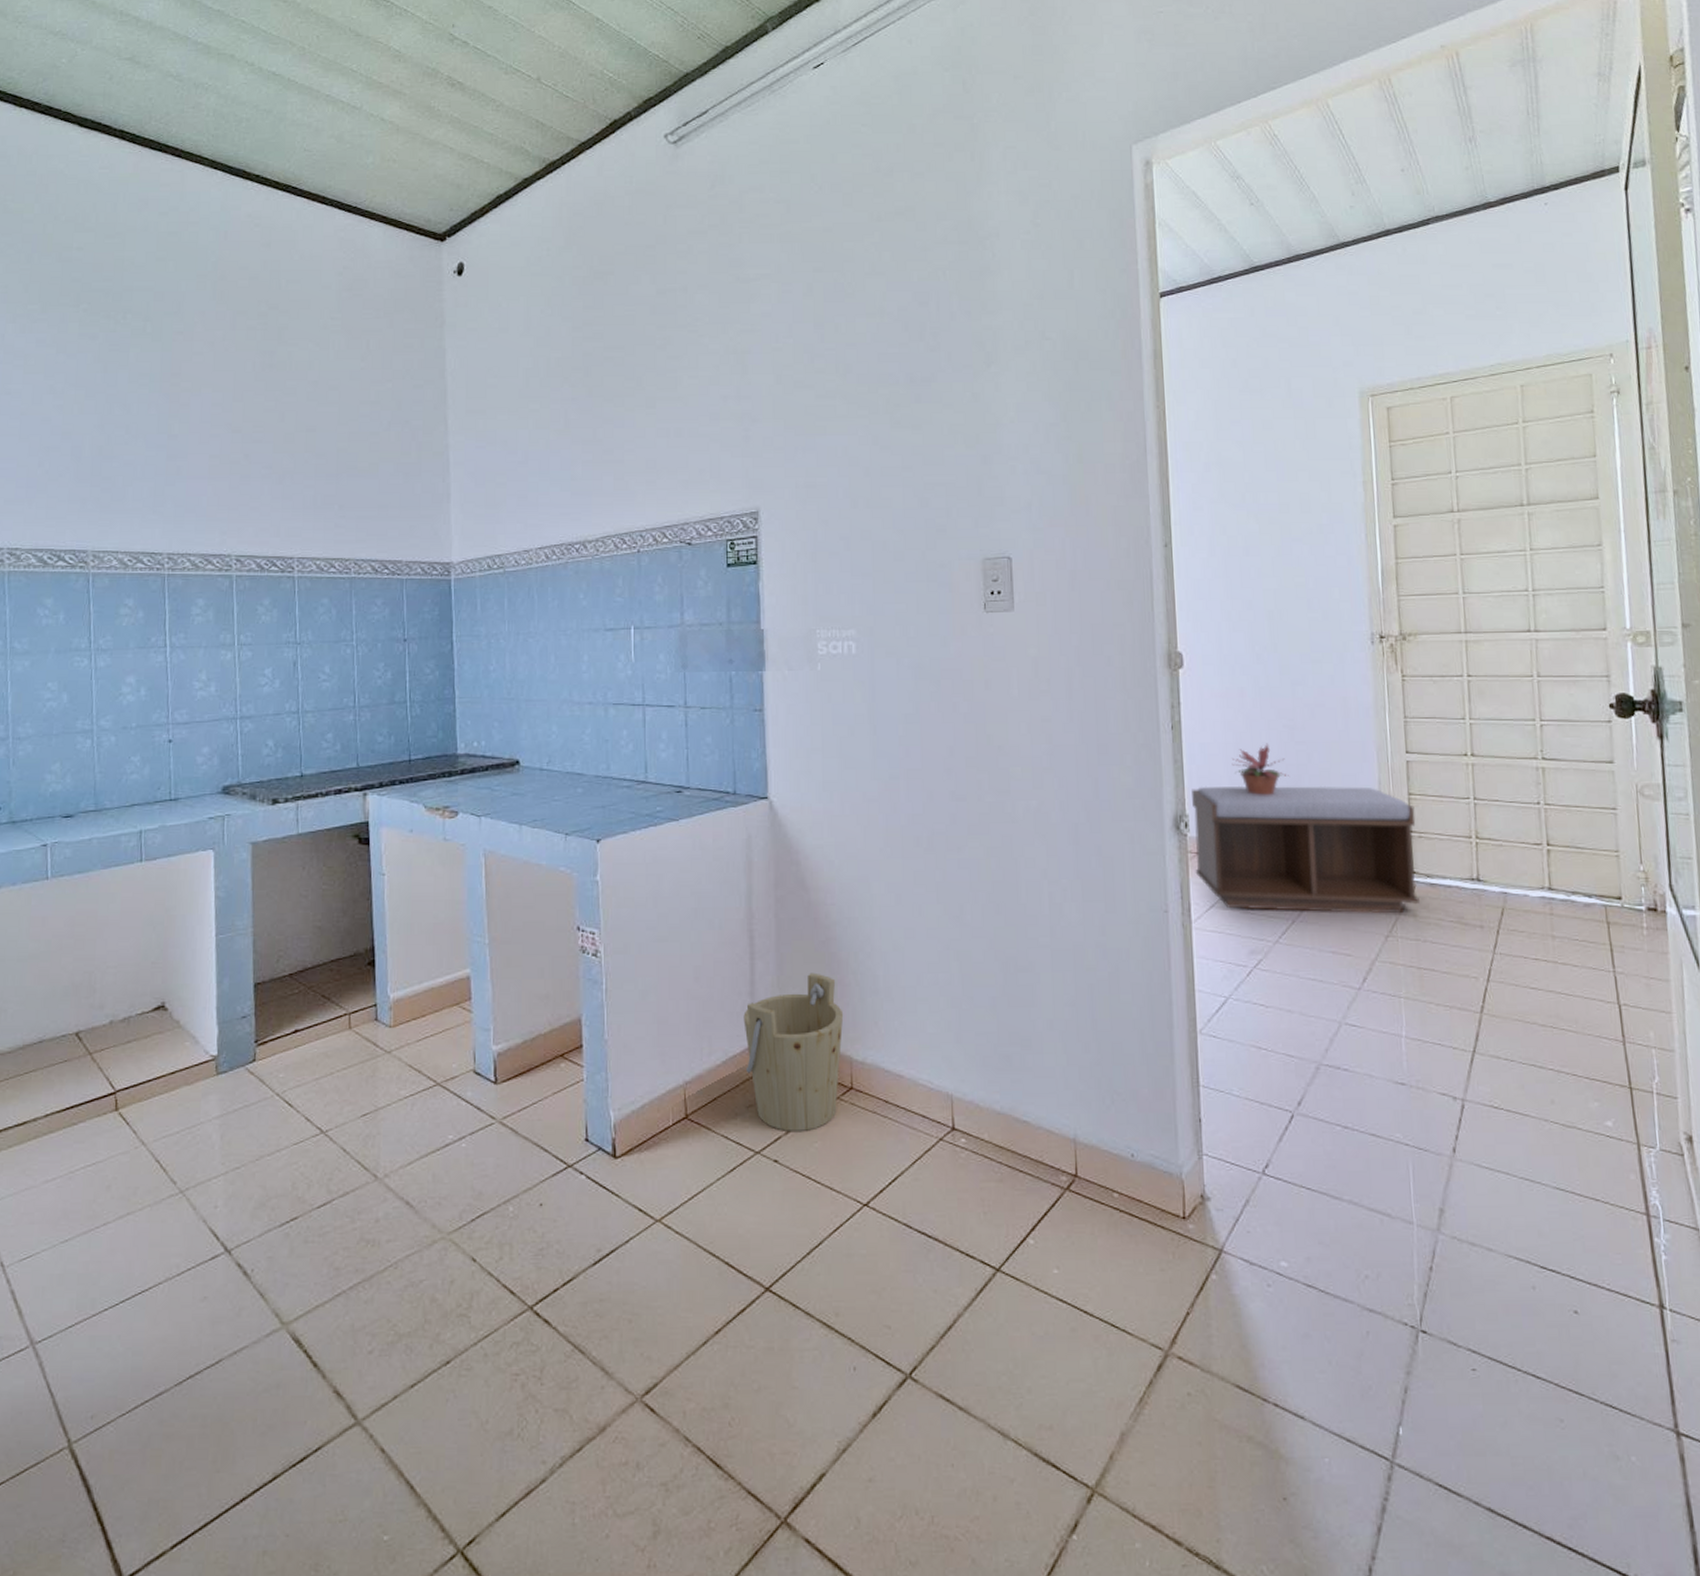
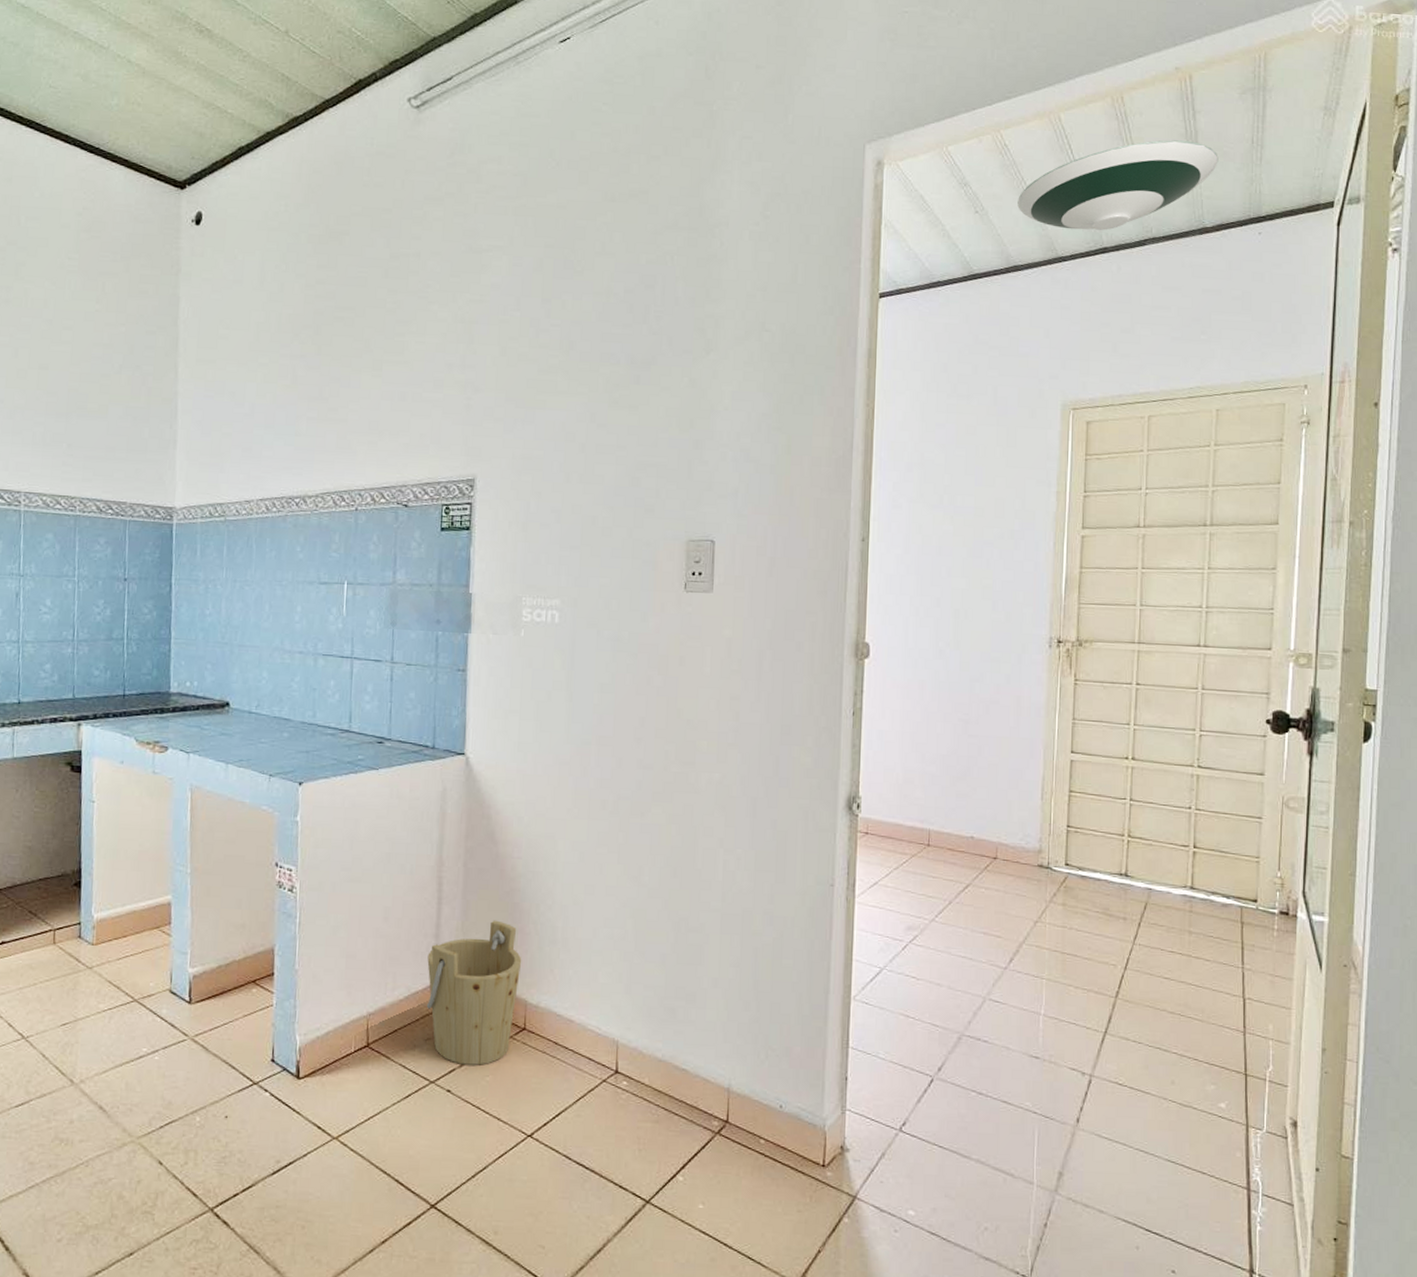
bench: present [1192,785,1420,913] -> none [863,771,1074,901]
potted plant: present [1231,743,1289,796] -> none [906,734,959,784]
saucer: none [1293,117,1495,214] -> present [1017,140,1219,230]

